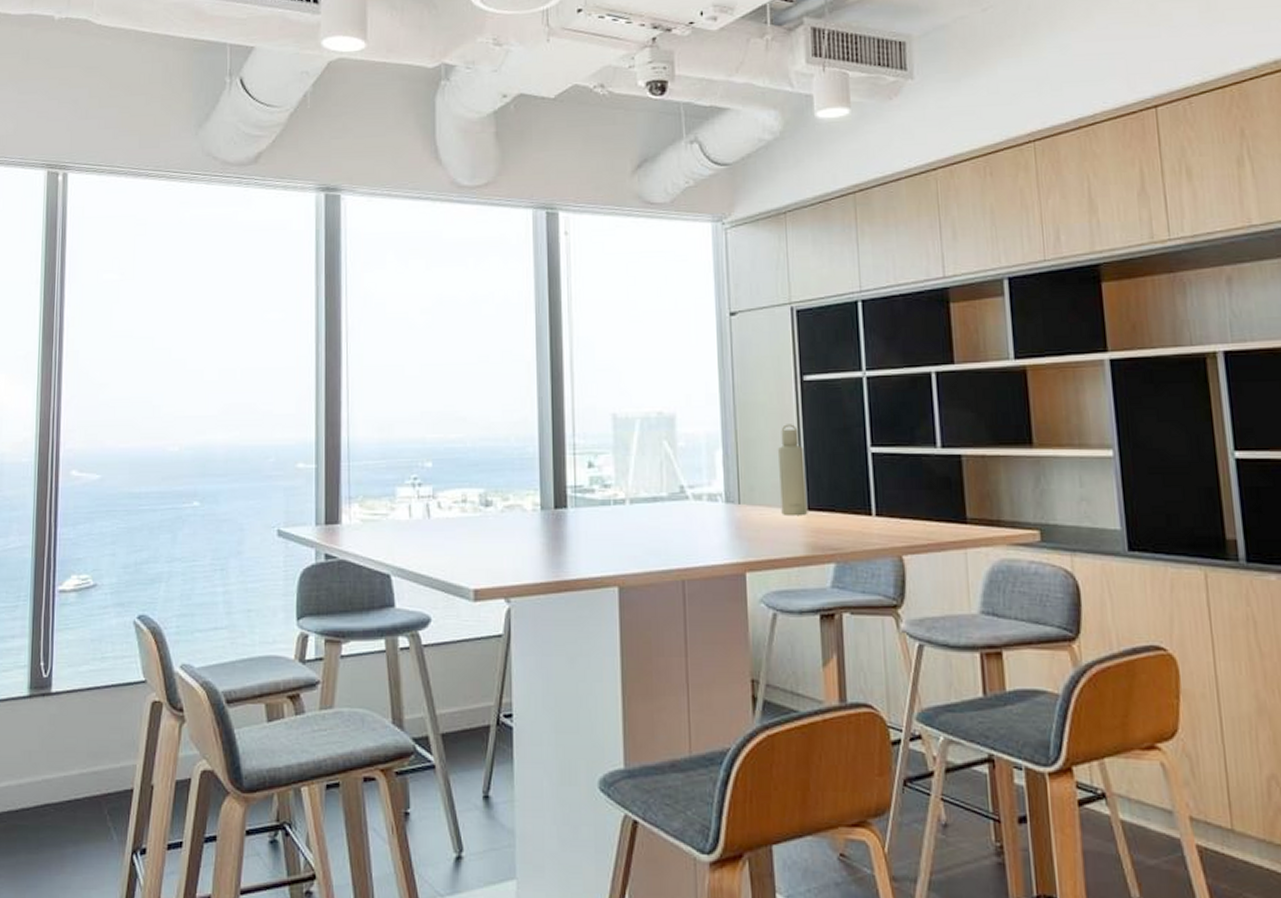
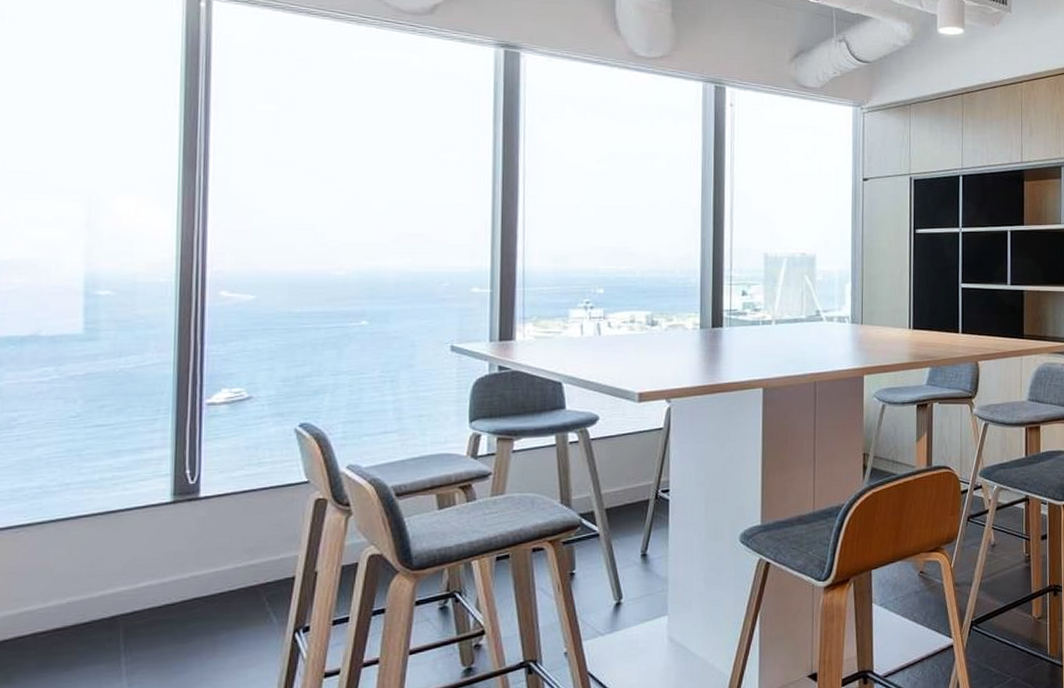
bottle: present [777,424,808,517] -> none [893,265,913,334]

